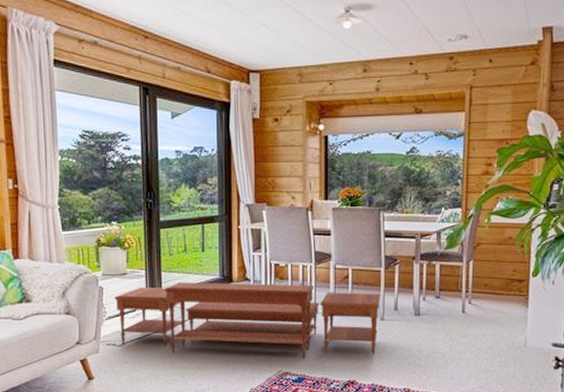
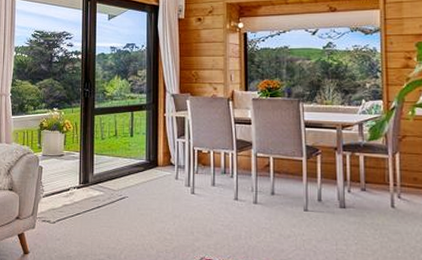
coffee table: present [114,282,381,359] -> none [51,165,303,248]

